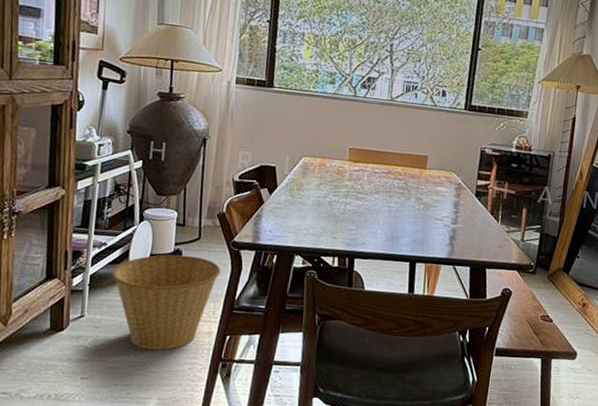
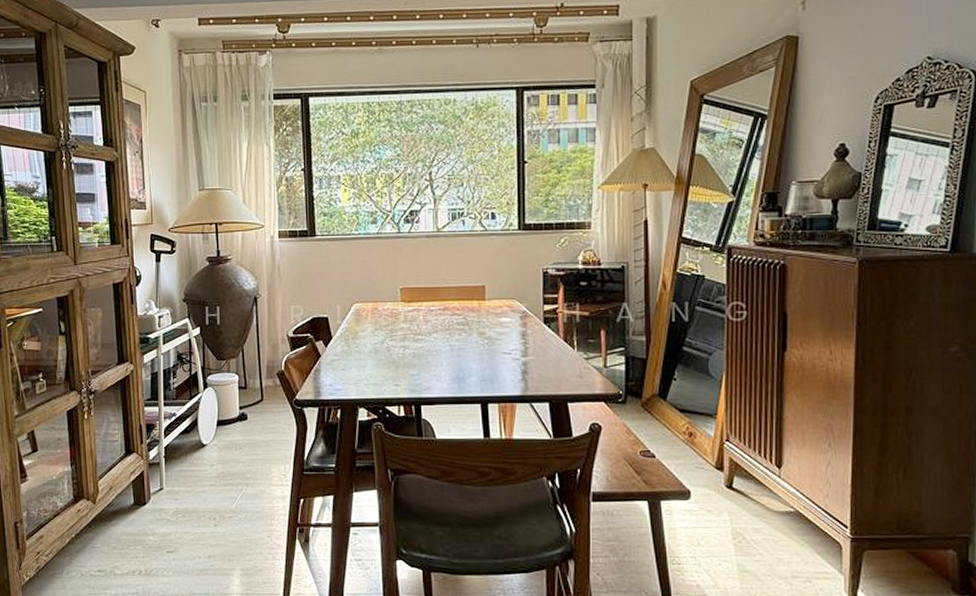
basket: present [111,254,221,350] -> none [184,418,287,518]

